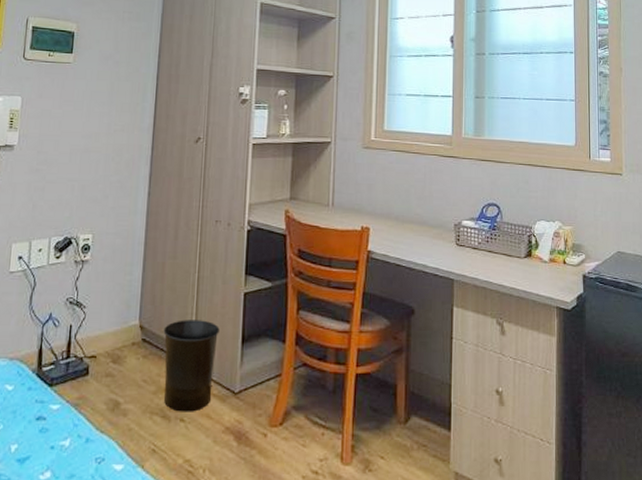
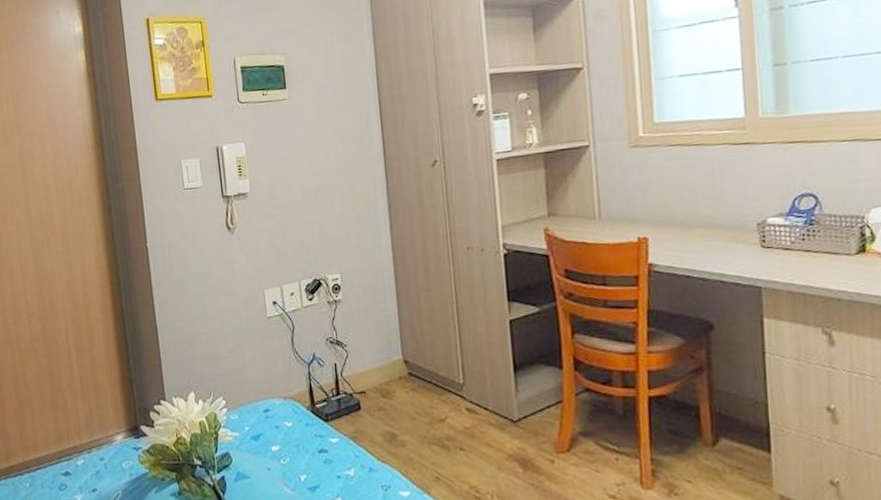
waste bin: present [163,320,220,412] -> none [429,350,489,442]

